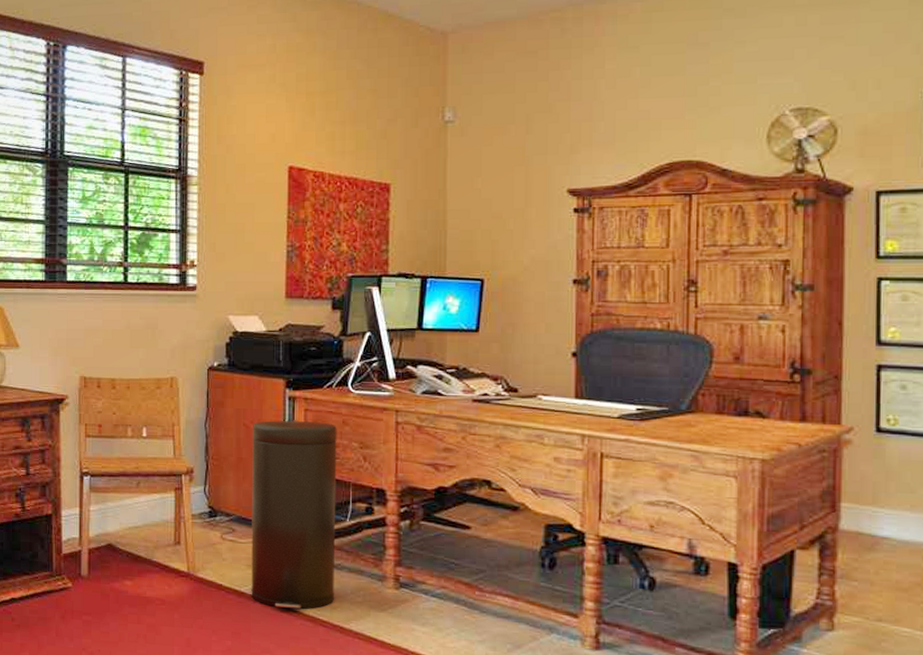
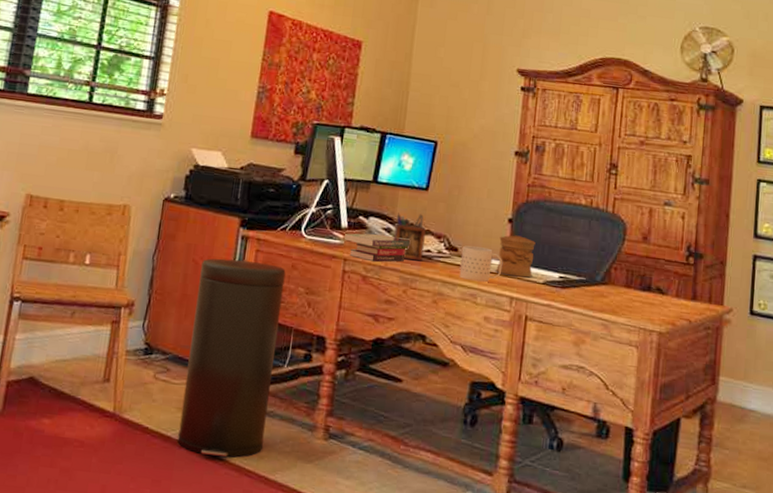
books: none [394,382,464,411] -> present [344,233,410,263]
desk organizer: none [445,357,480,406] -> present [393,212,426,261]
mug: none [521,385,569,422] -> present [459,245,502,283]
decorative box: none [562,369,606,413] -> present [495,235,536,278]

